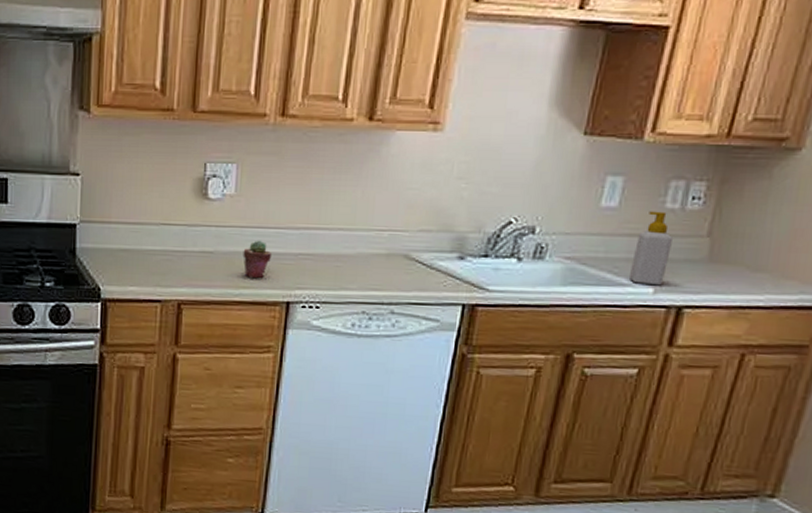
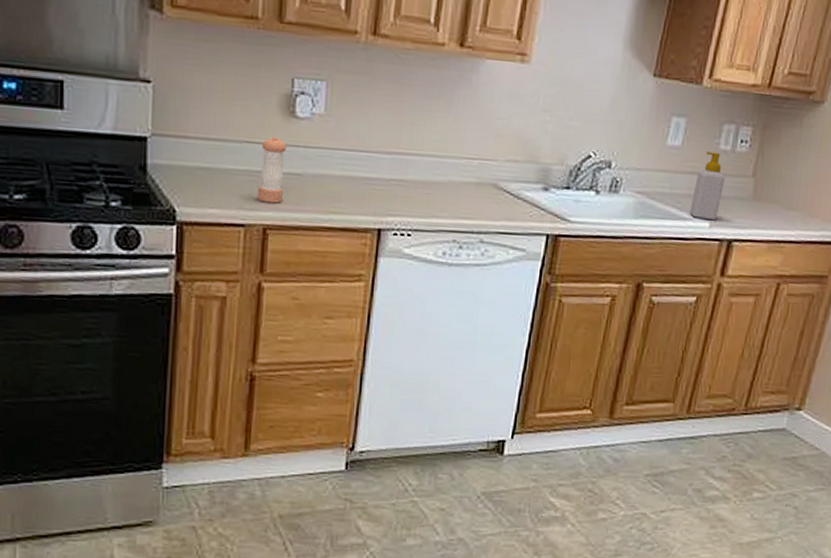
pepper shaker: none [172,217,200,280] -> present [257,136,287,203]
potted succulent: present [243,240,272,279] -> none [333,163,364,204]

